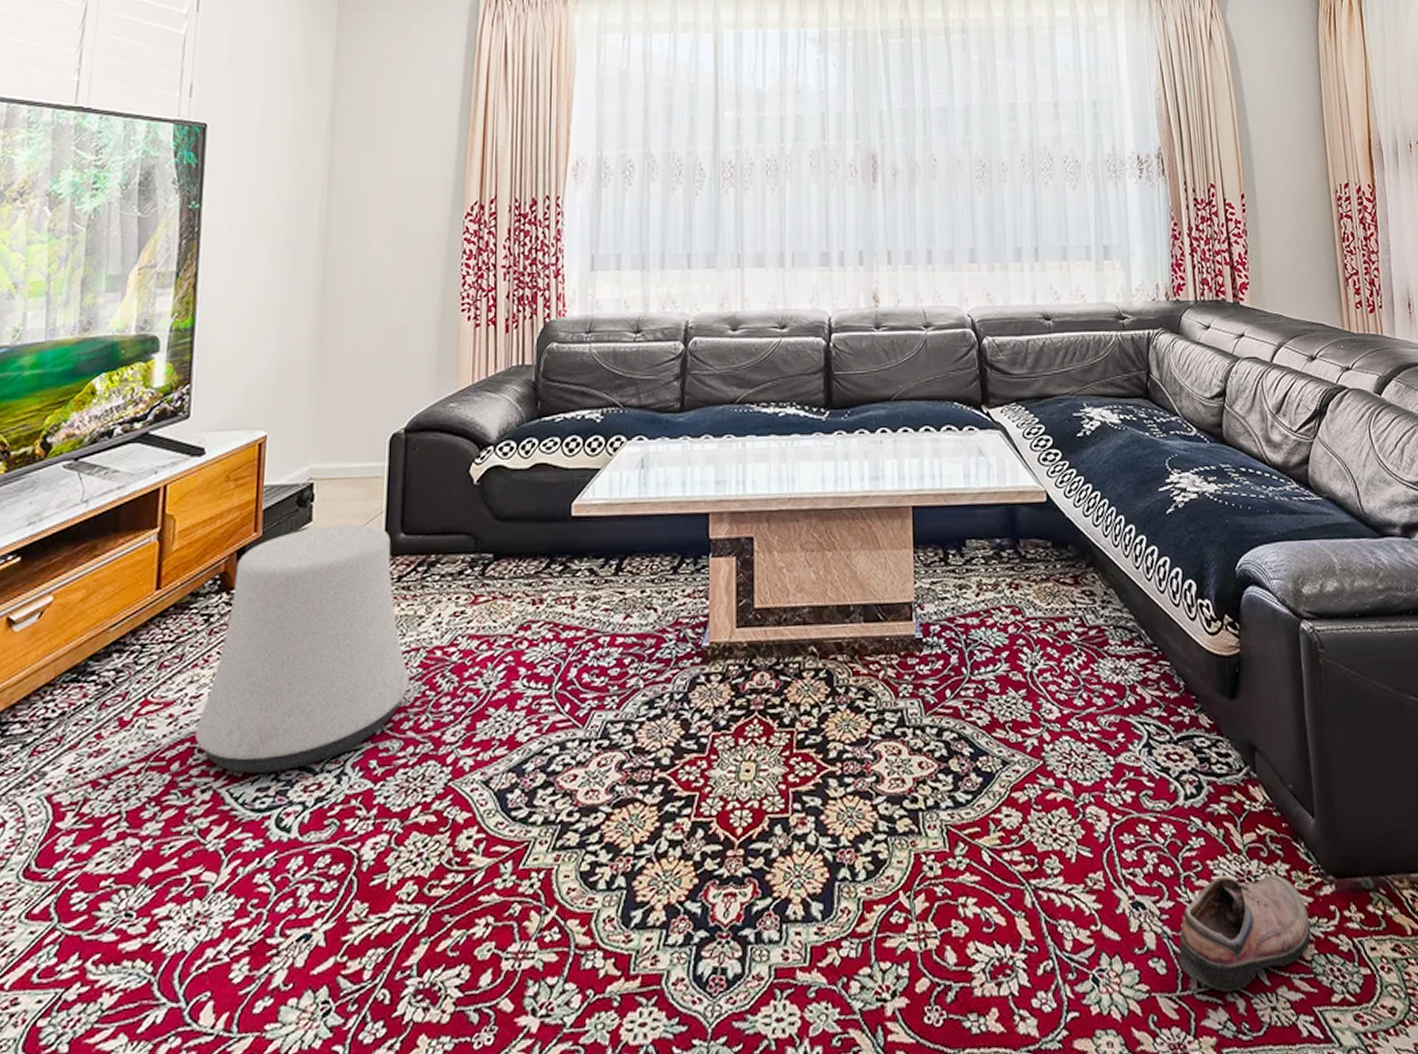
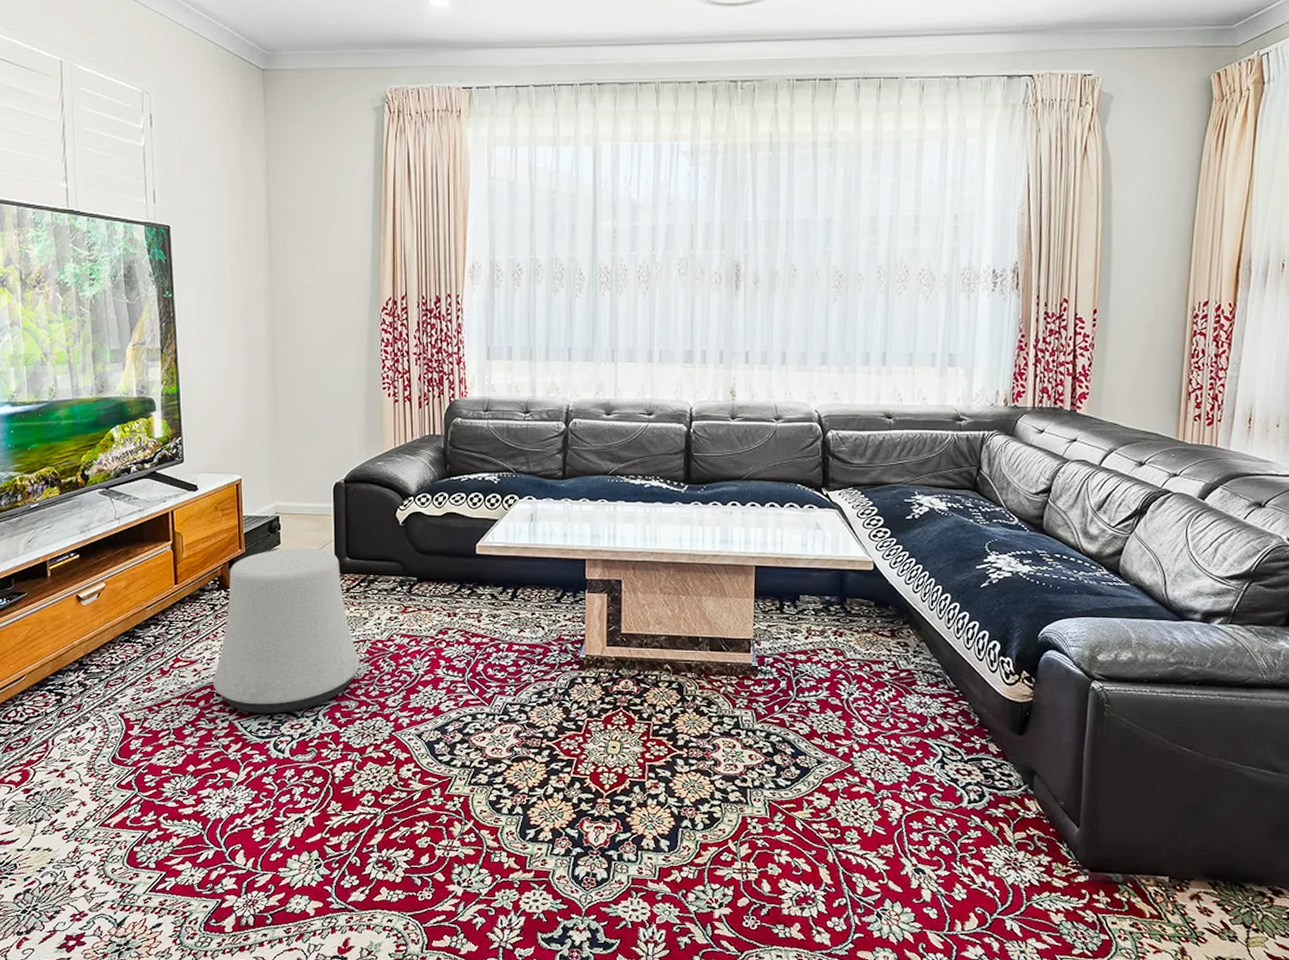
shoe: present [1178,874,1311,992] -> none [948,859,1063,936]

